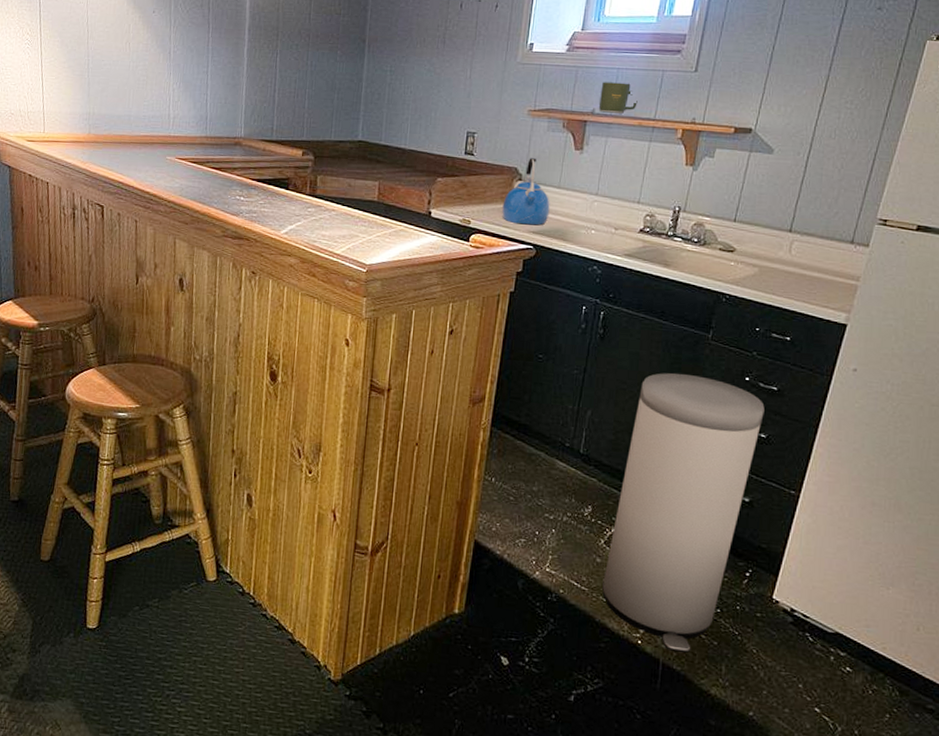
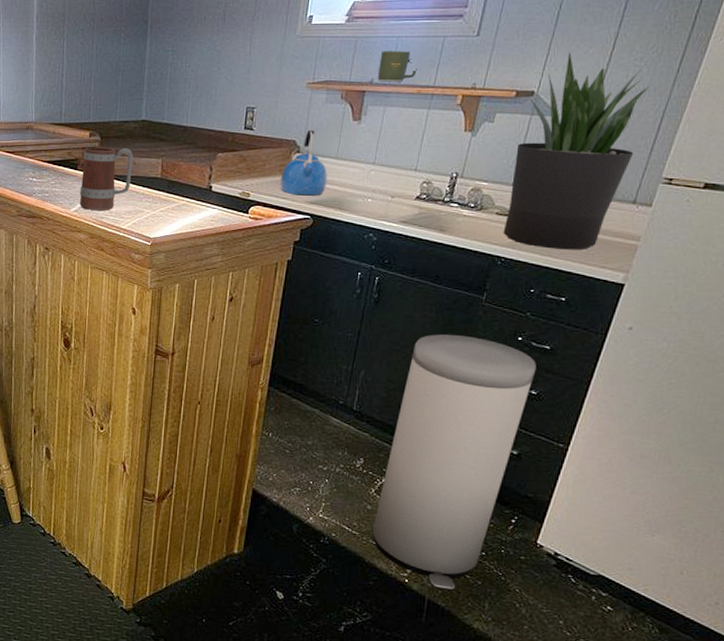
beer mug: none [290,166,349,234] -> present [80,147,133,211]
planter: none [726,92,861,289] -> present [503,52,650,250]

